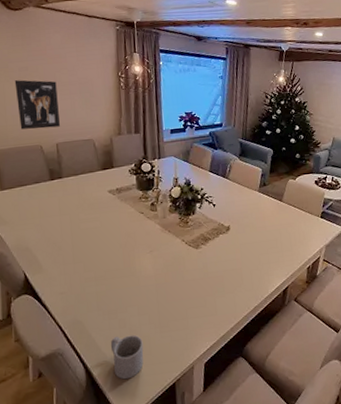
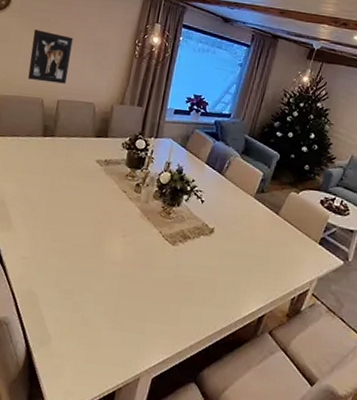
mug: present [110,335,144,380] -> none [55,319,93,372]

